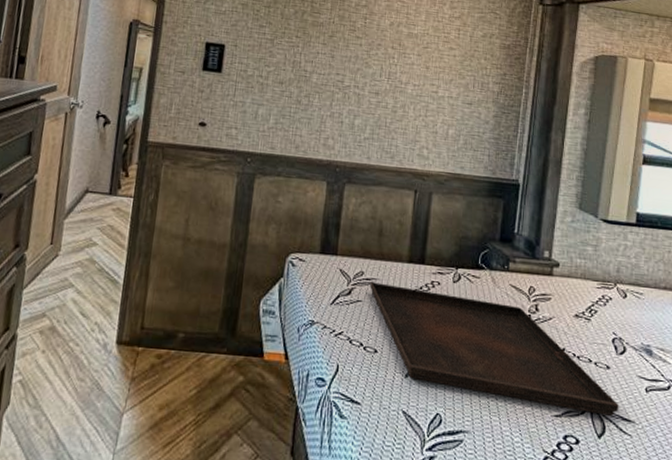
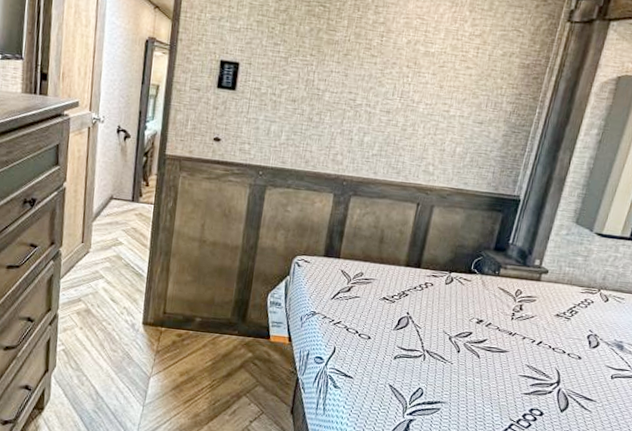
serving tray: present [370,282,619,416] -> none [368,282,584,396]

